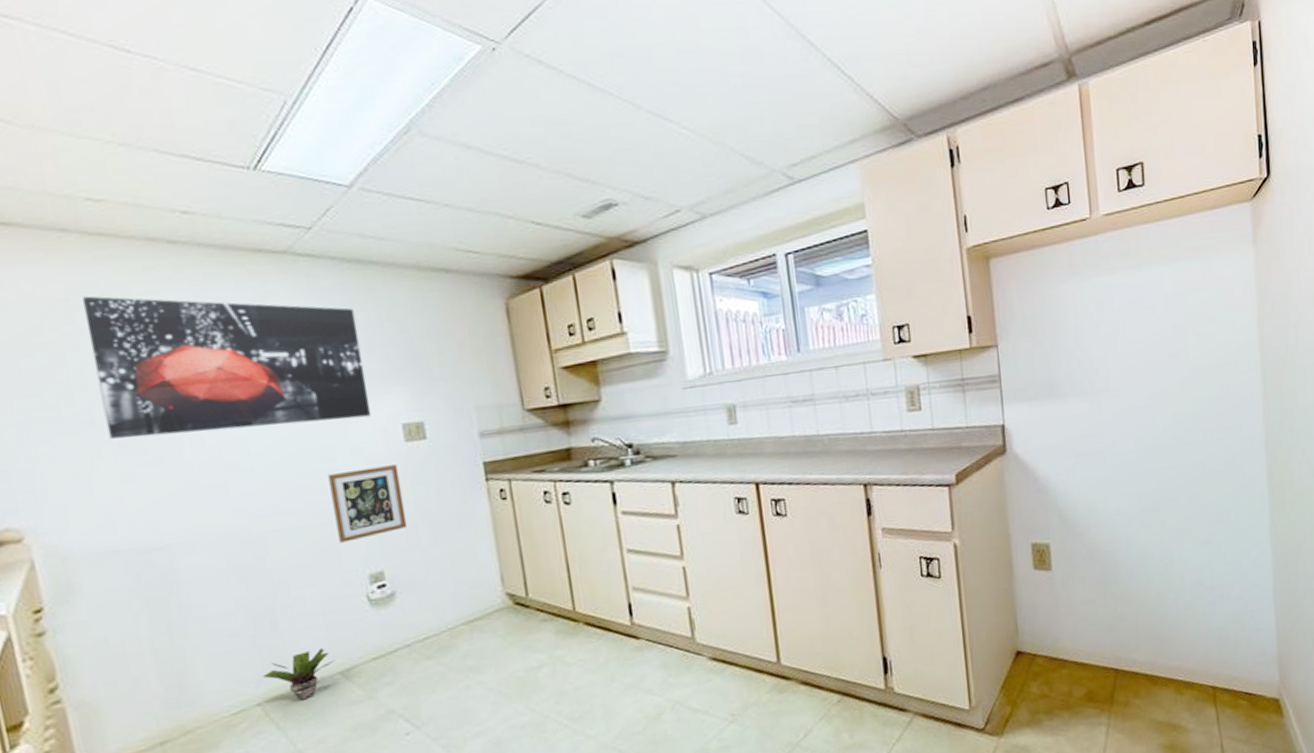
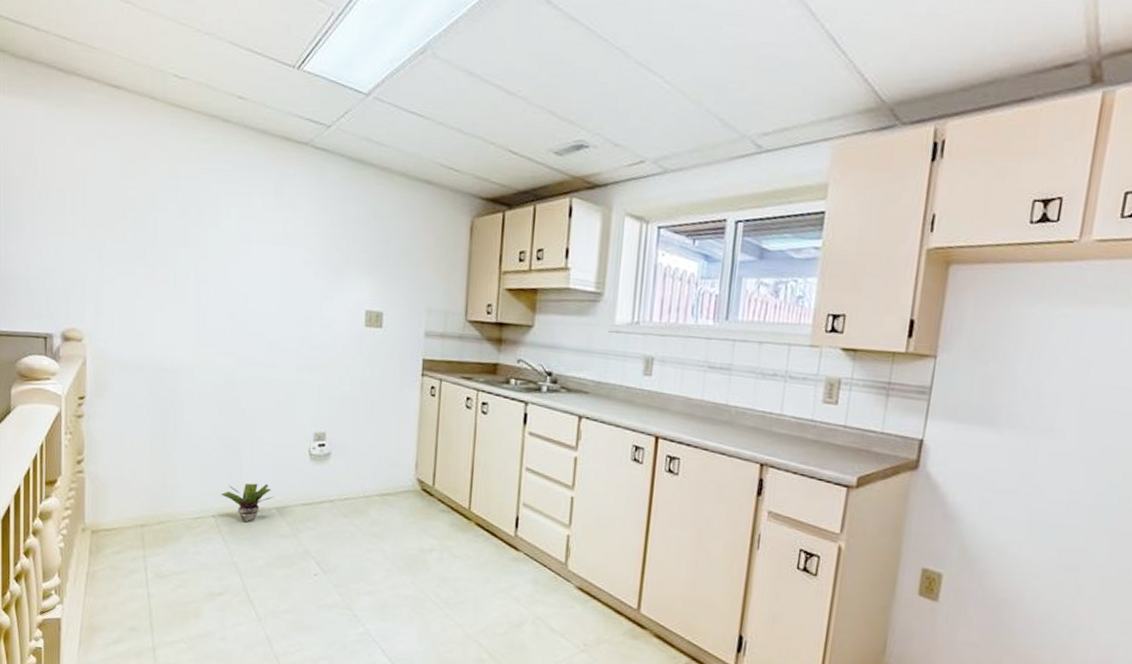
wall art: present [82,296,372,439] -> none [153,155,349,298]
picture frame: present [328,465,408,543] -> none [298,340,355,401]

